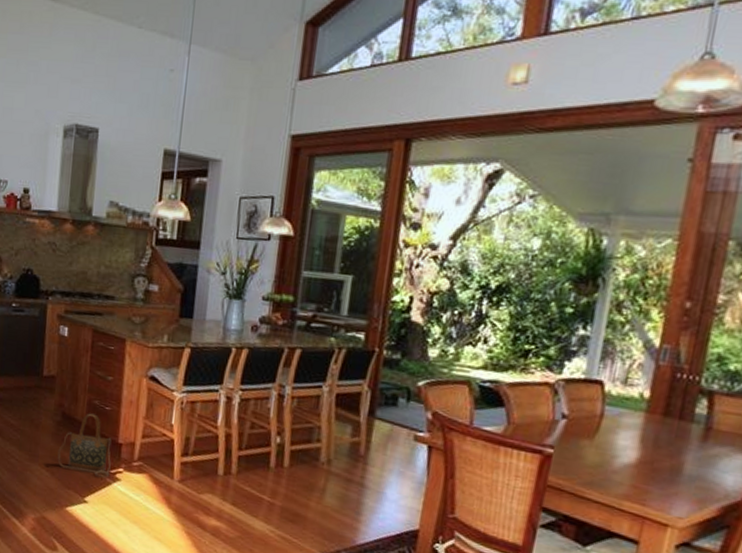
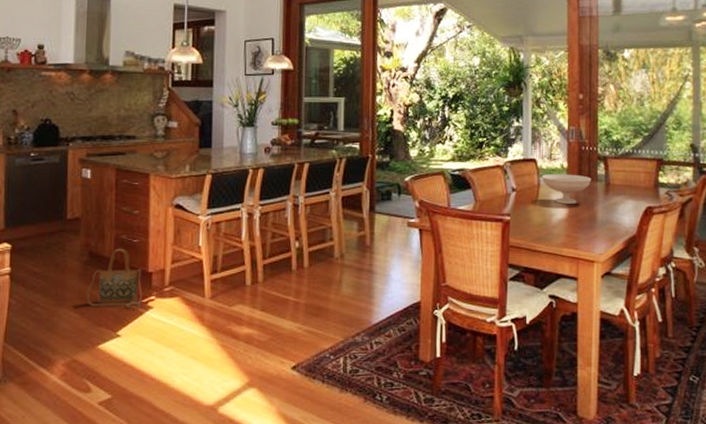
bowl: none [607,402,685,448] -> present [541,174,592,205]

